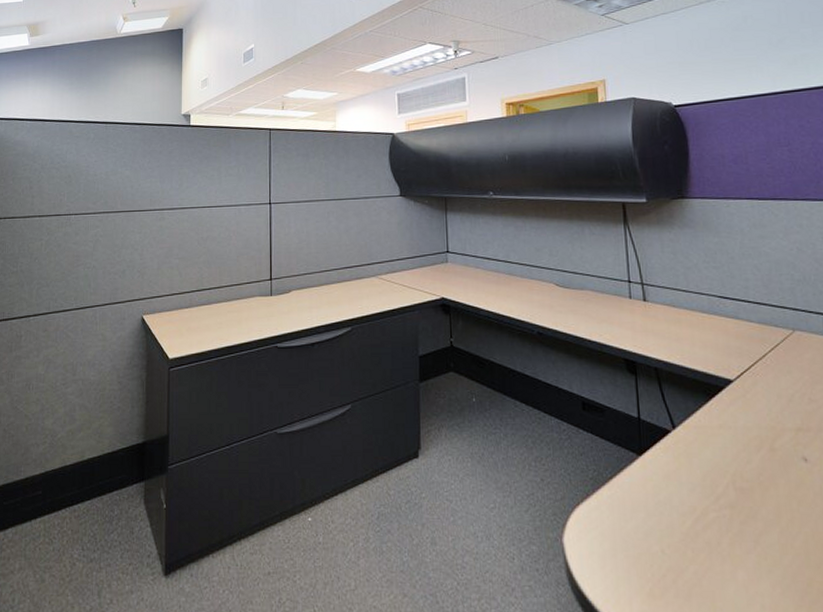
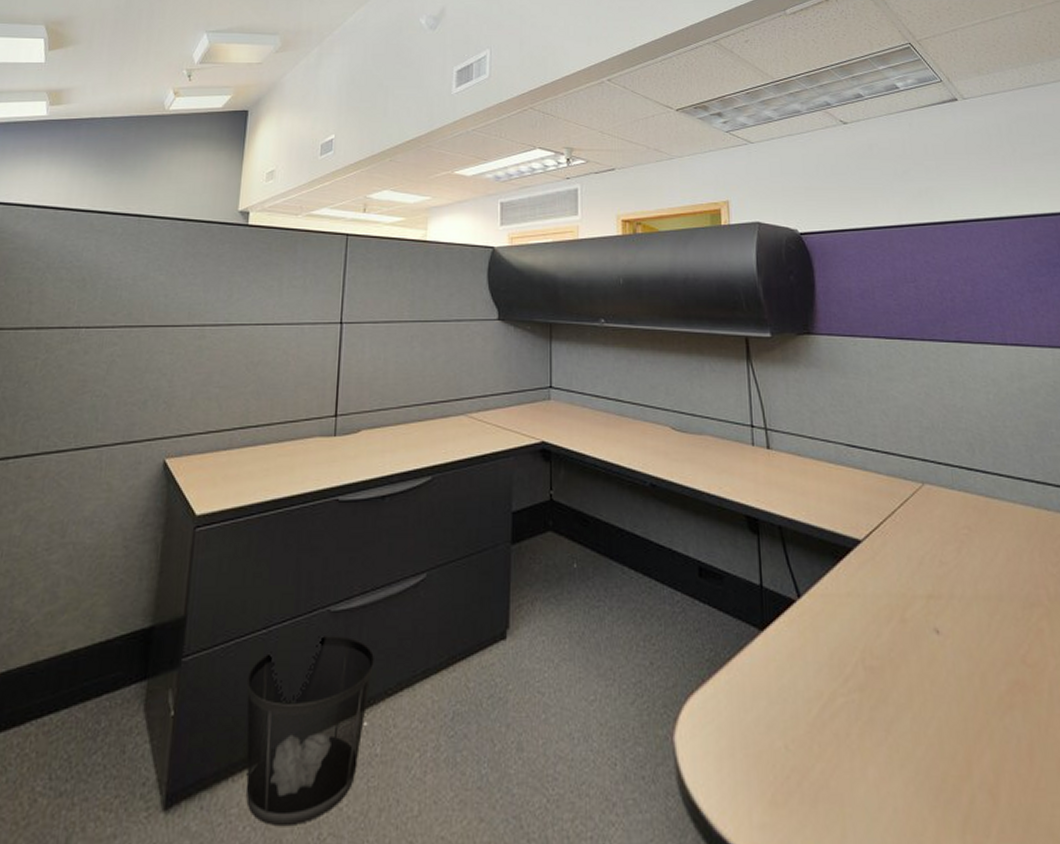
waste bin: none [217,452,313,592] -> present [245,636,374,827]

